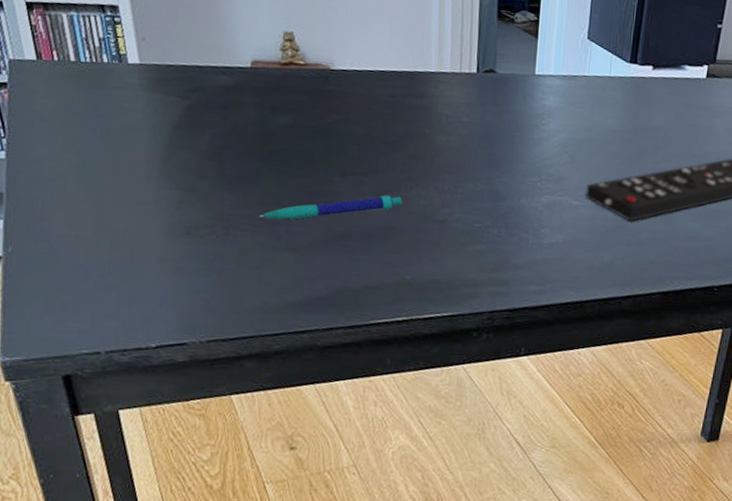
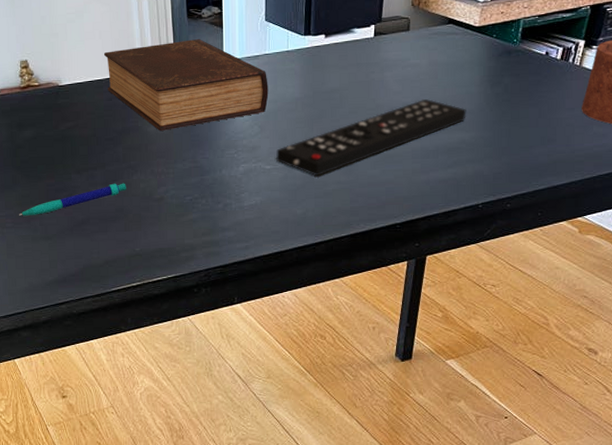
book: none [391,40,584,143] -> present [103,39,269,131]

